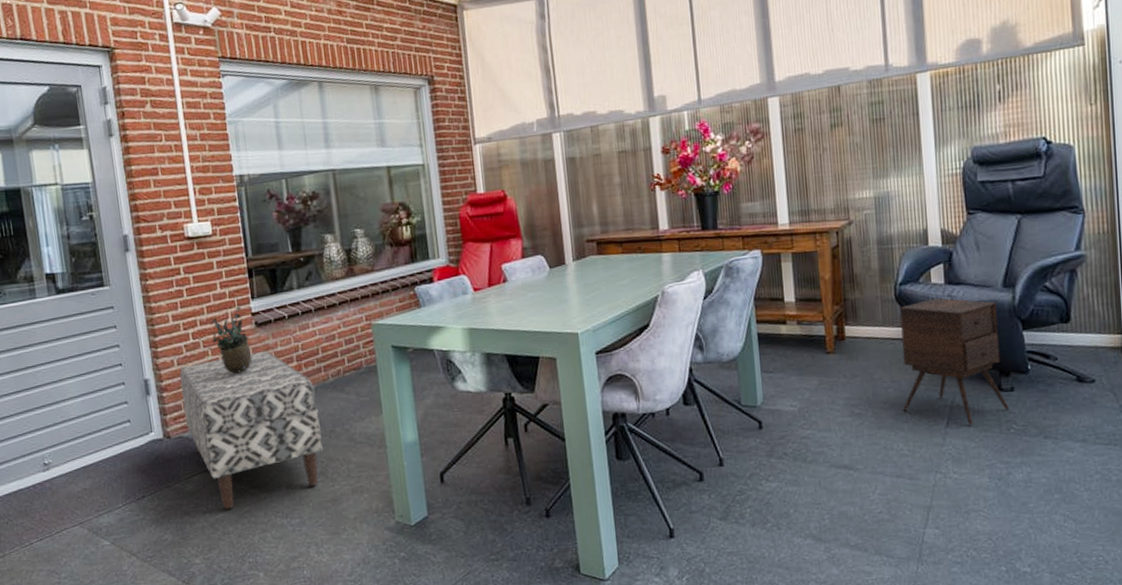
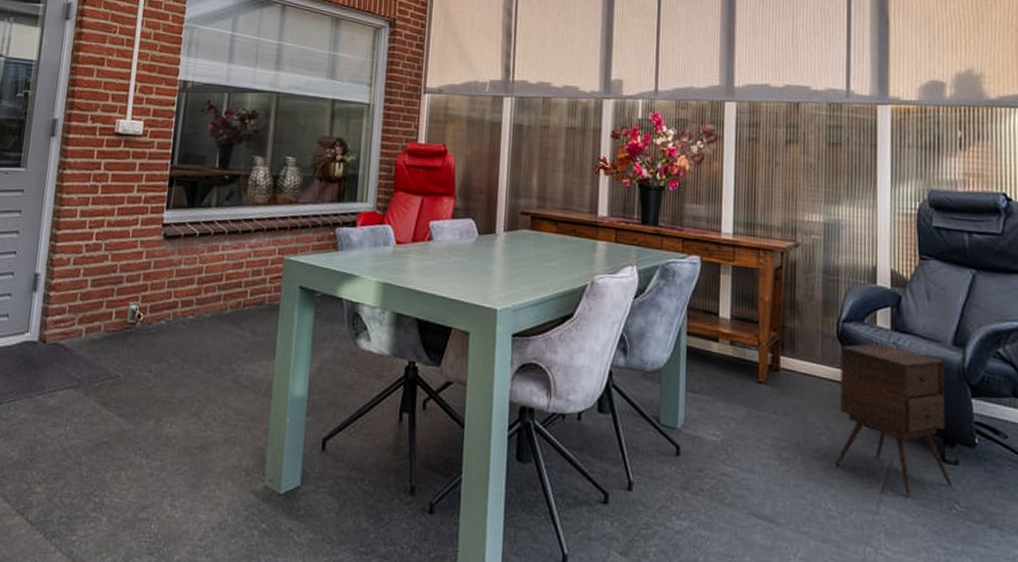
bench: present [179,350,323,510] -> none [66,266,209,436]
potted plant: present [210,306,253,374] -> none [116,214,154,286]

